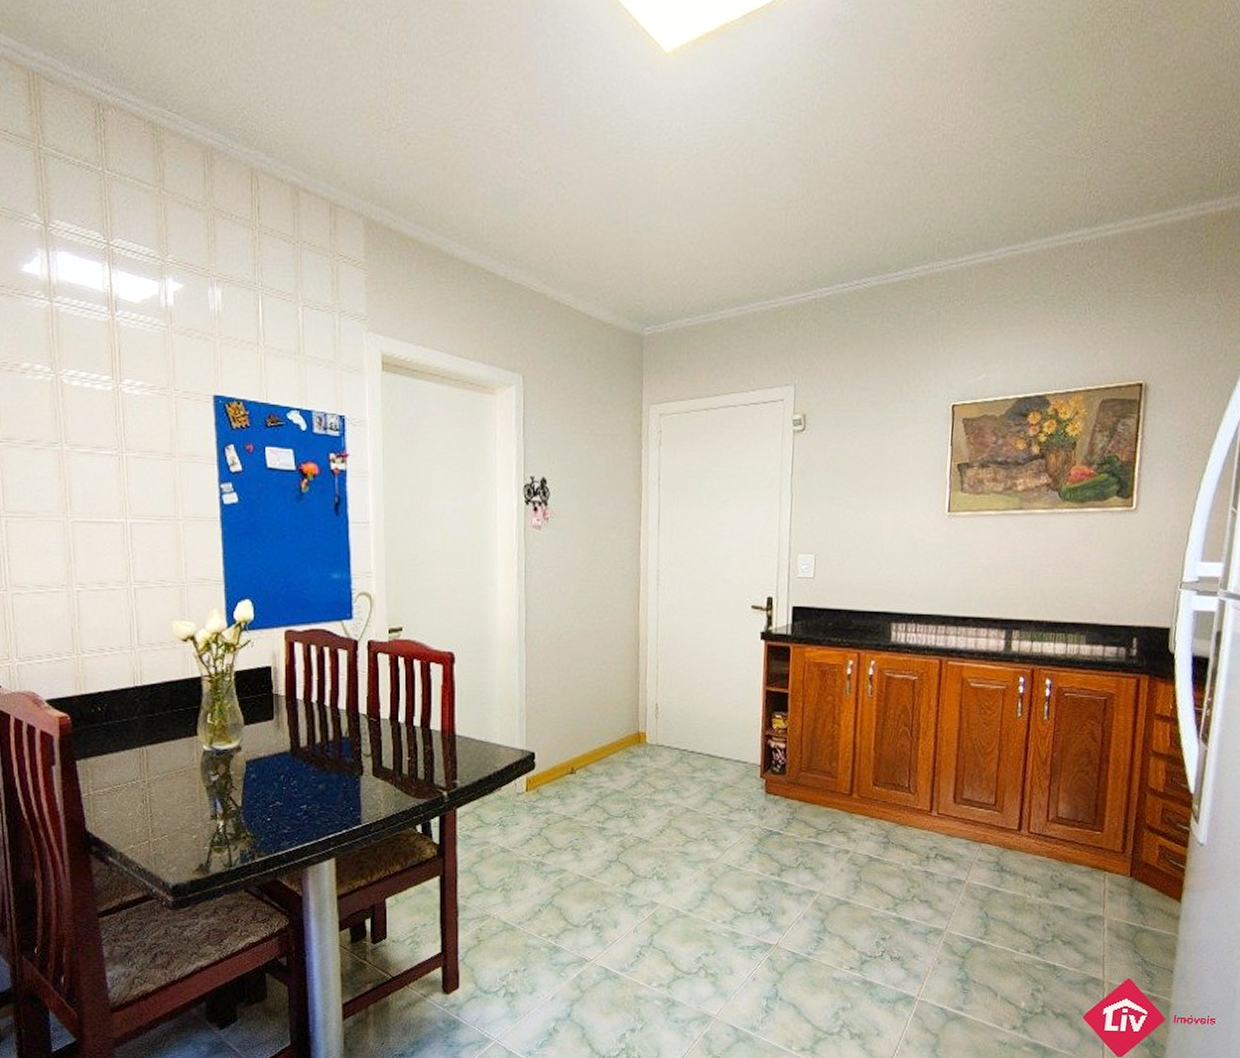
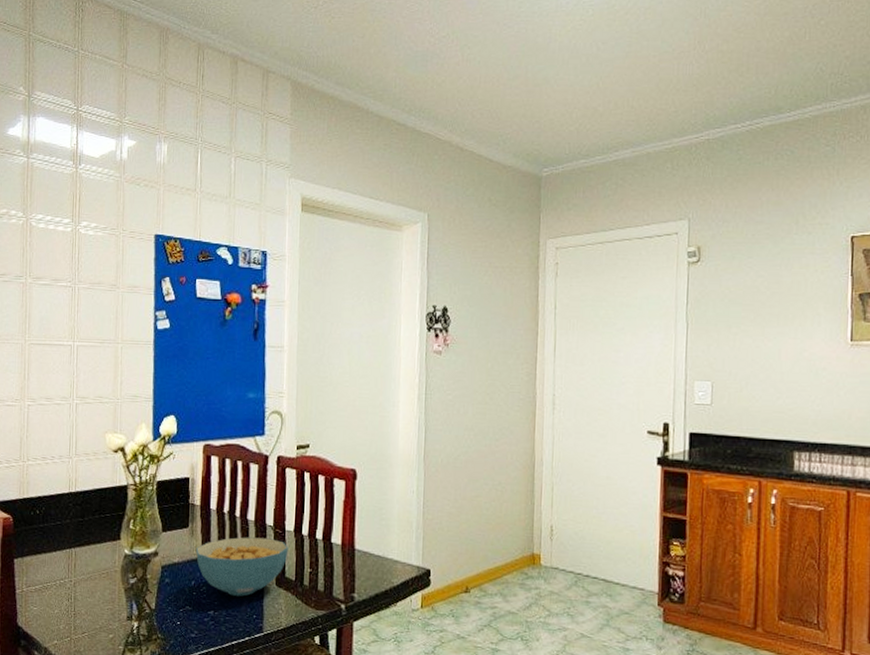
cereal bowl: none [282,727,385,789] -> present [195,537,289,597]

